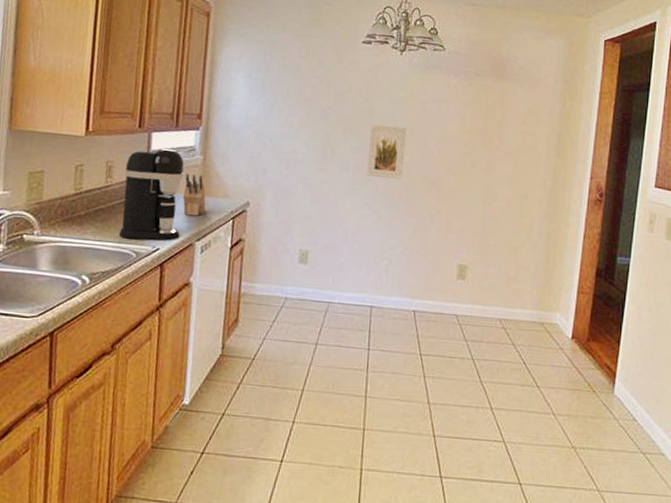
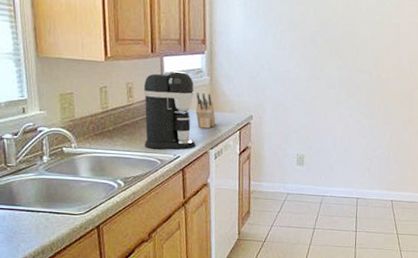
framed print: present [366,124,406,179] -> none [350,46,383,93]

